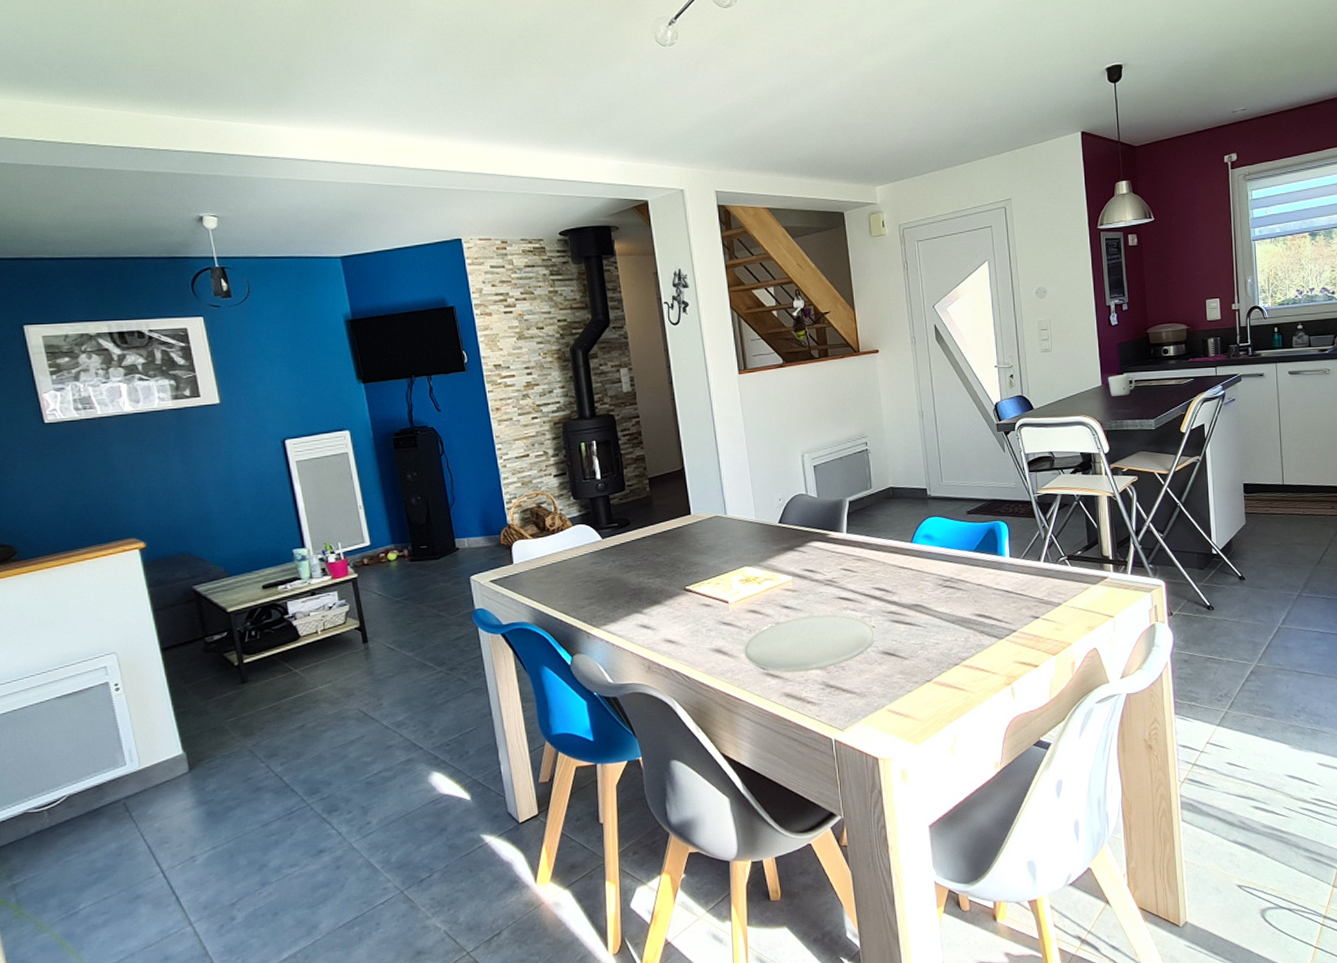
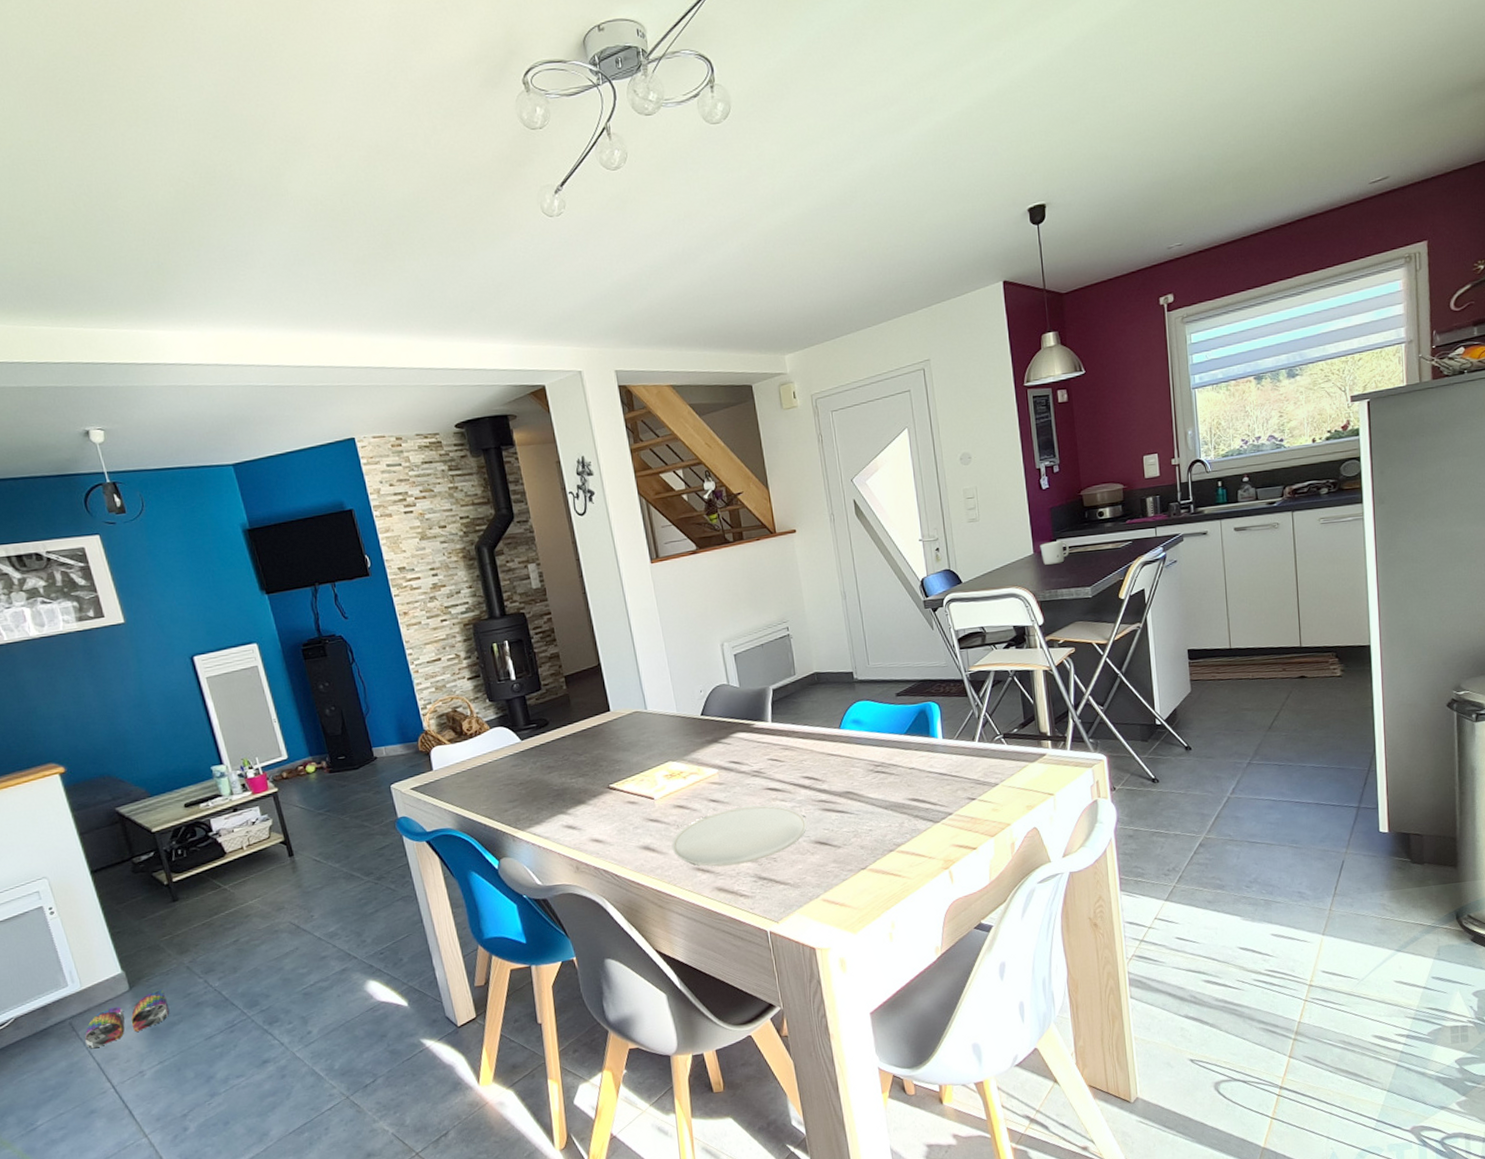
slippers: none [137,772,228,831] -> present [84,989,170,1049]

